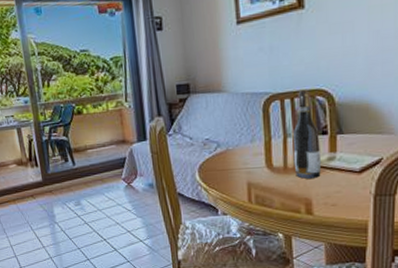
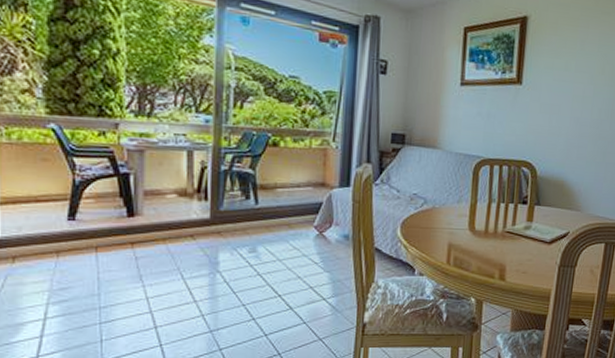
wine bottle: present [292,89,322,179] -> none [494,158,520,245]

